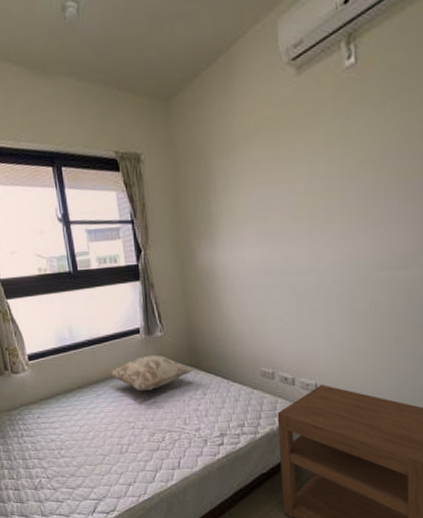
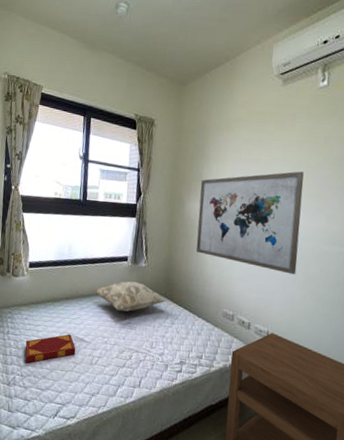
hardback book: none [44,425,102,464] -> present [25,334,76,363]
wall art: none [211,185,341,314] -> present [196,171,304,275]

